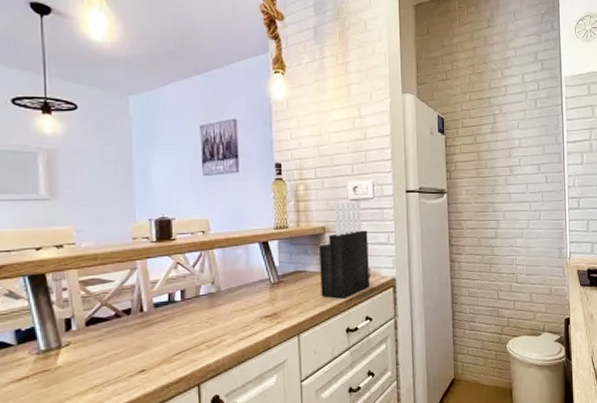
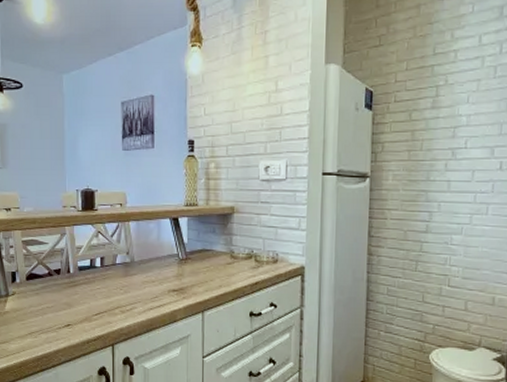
knife block: present [319,203,369,299] -> none [226,184,278,282]

